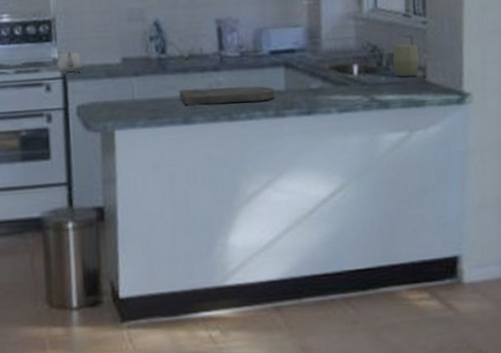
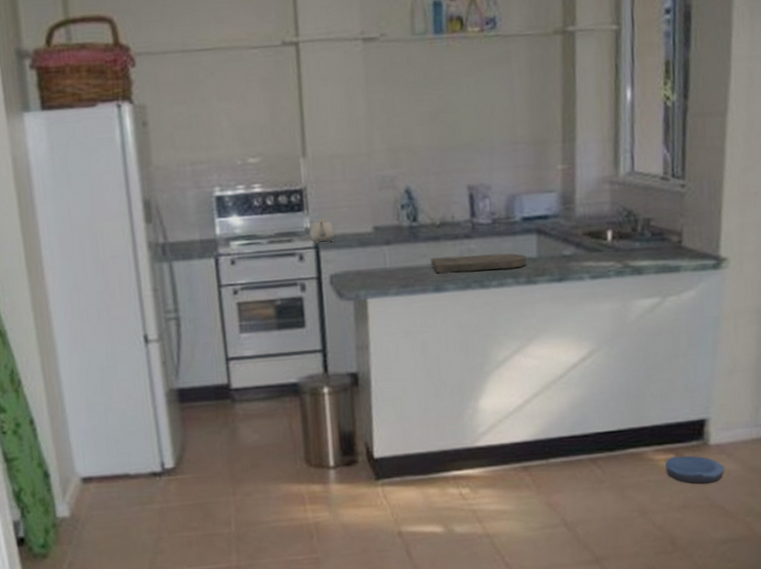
soap dispenser: present [392,33,419,77] -> none [648,197,676,243]
pet bowl: none [420,294,481,325] -> present [665,455,726,484]

